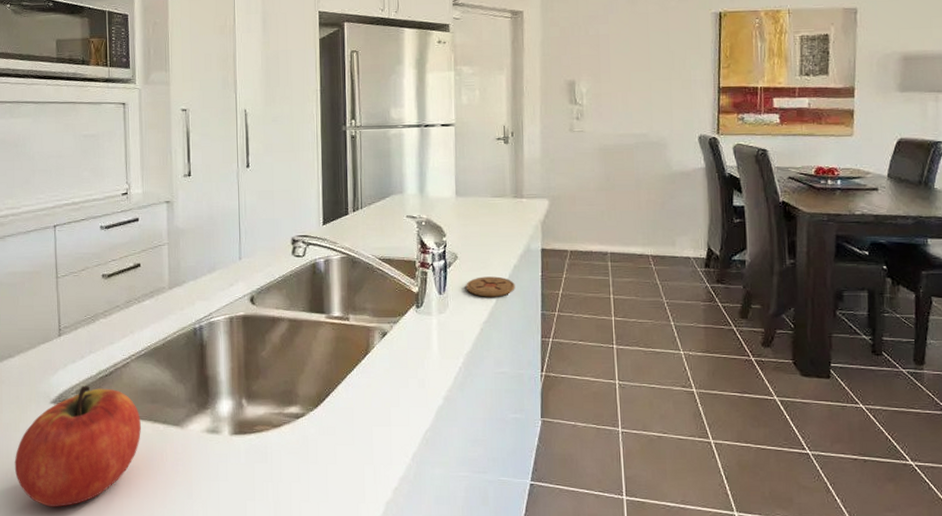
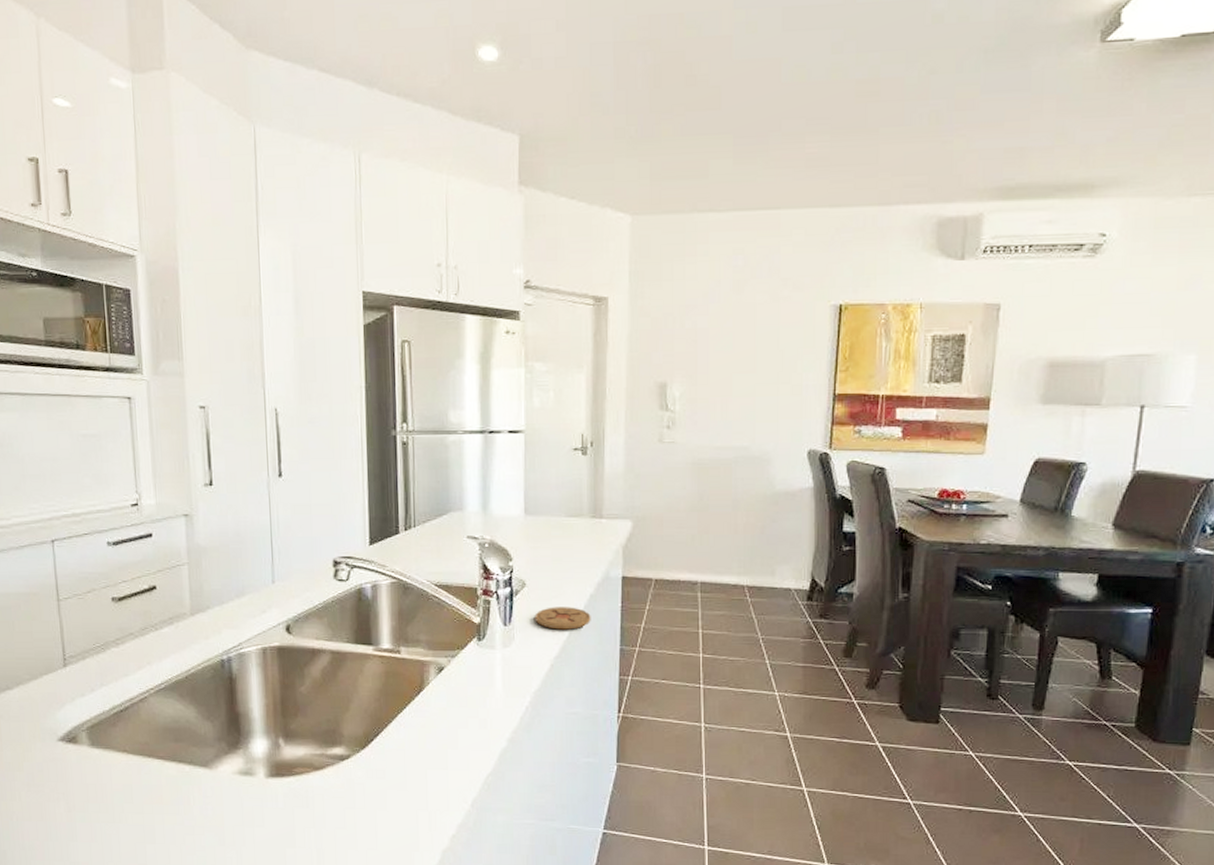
apple: present [14,386,141,507] -> none [19,722,164,853]

